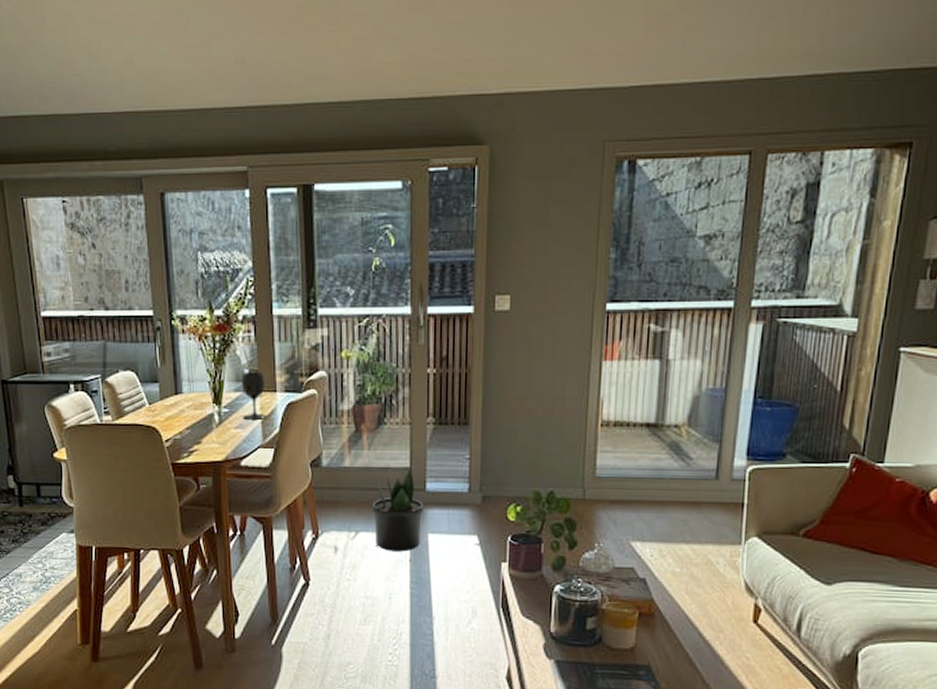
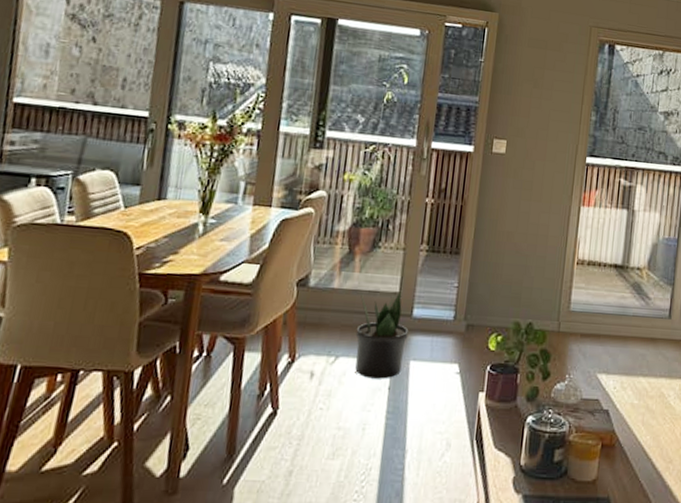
wine glass: present [241,371,267,420] -> none [230,184,262,234]

